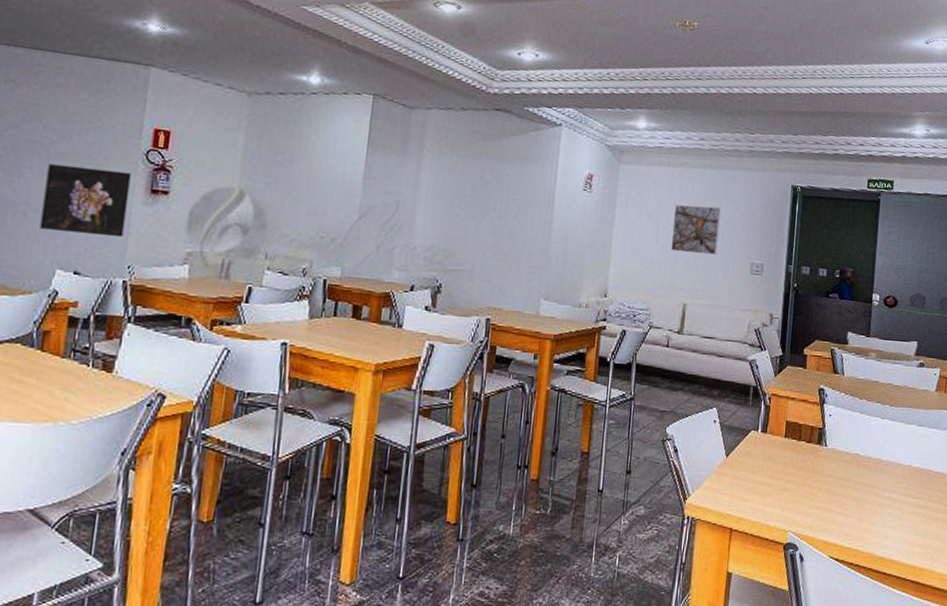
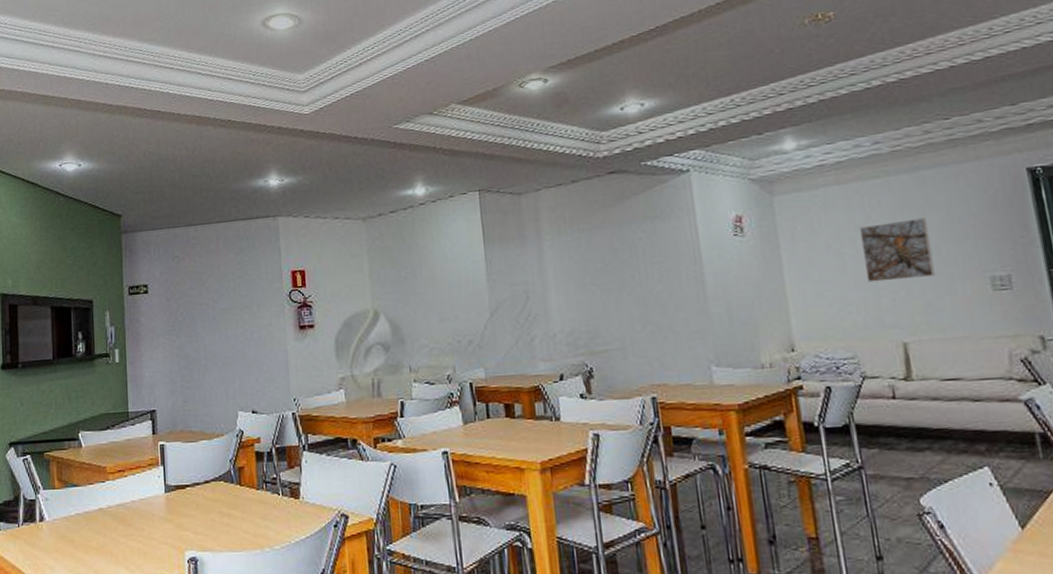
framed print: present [39,163,132,238] -> none [216,314,285,379]

